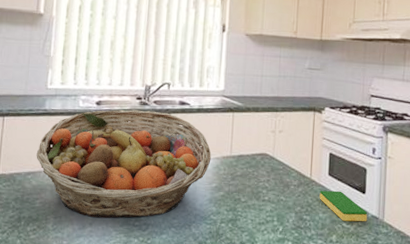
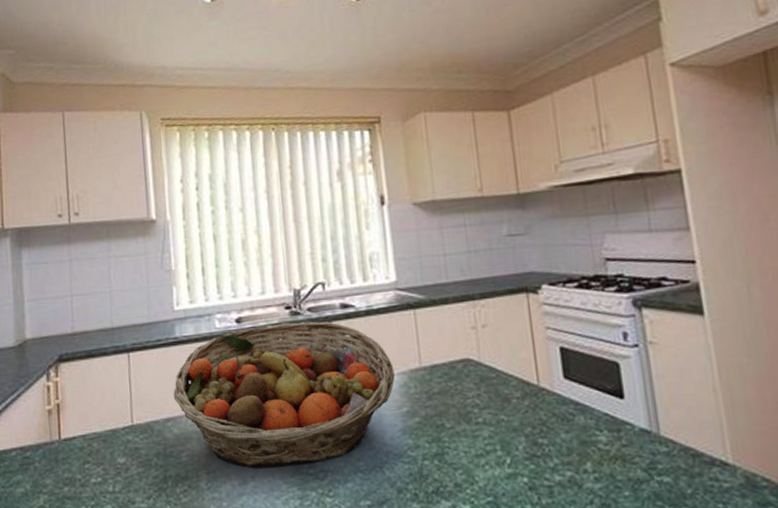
dish sponge: present [319,190,368,222] -> none [555,398,634,441]

